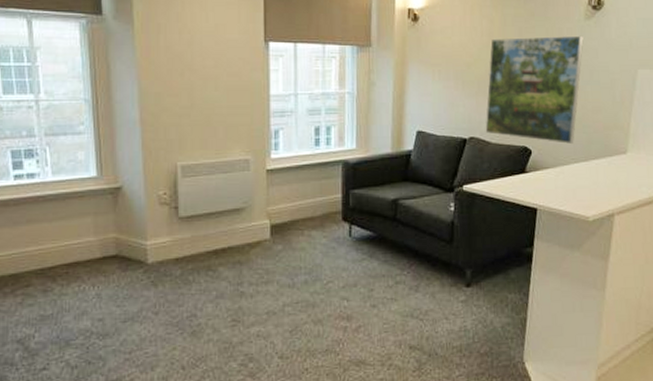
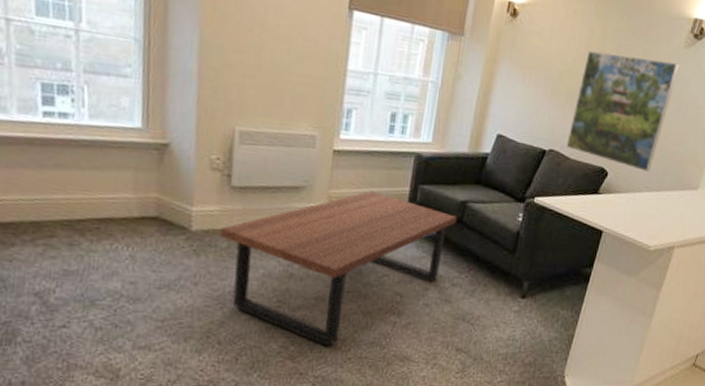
coffee table: none [174,202,390,360] -> present [220,190,457,347]

